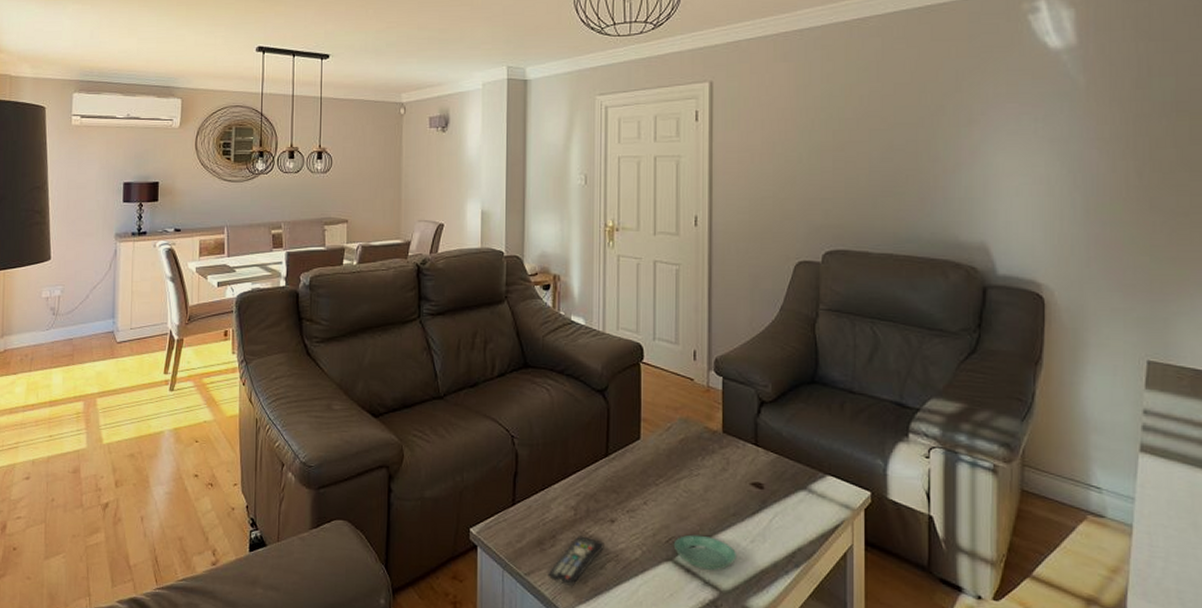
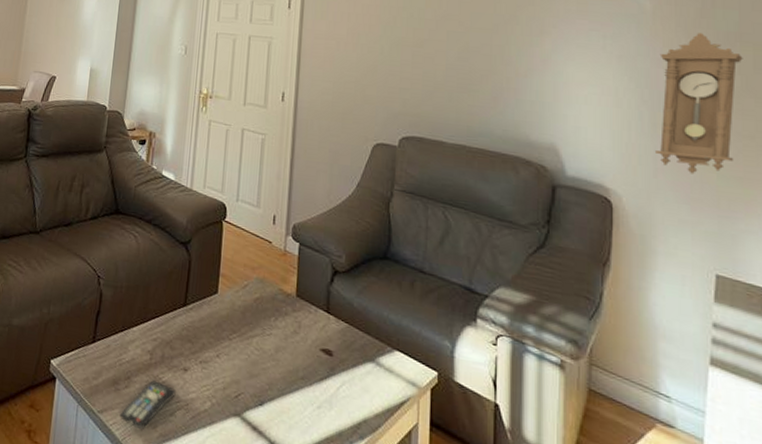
saucer: present [673,534,738,571] -> none [242,392,304,433]
pendulum clock: none [1088,106,1179,260] -> present [656,33,743,174]

